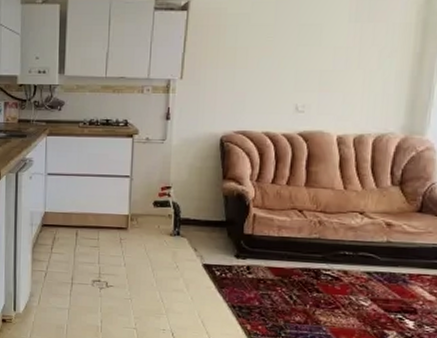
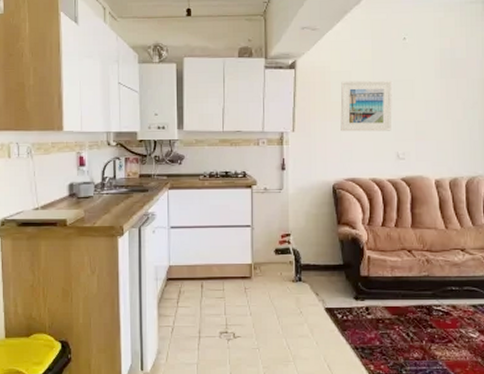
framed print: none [234,24,297,81] -> present [340,80,392,132]

